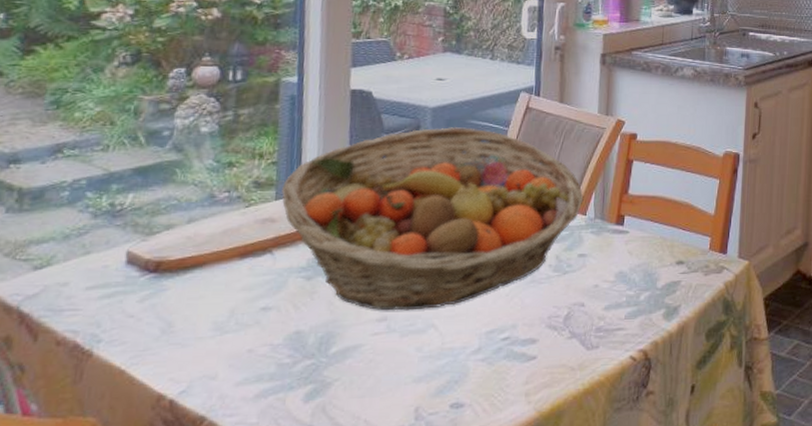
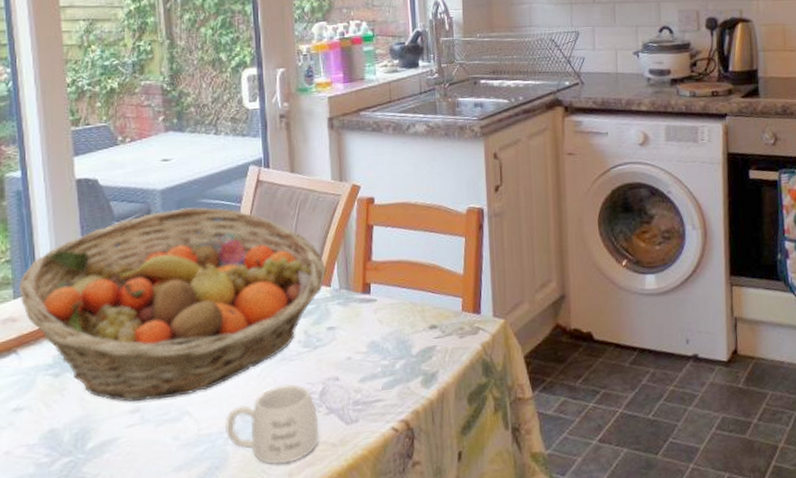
mug: none [468,306,561,384] -> present [224,384,319,465]

